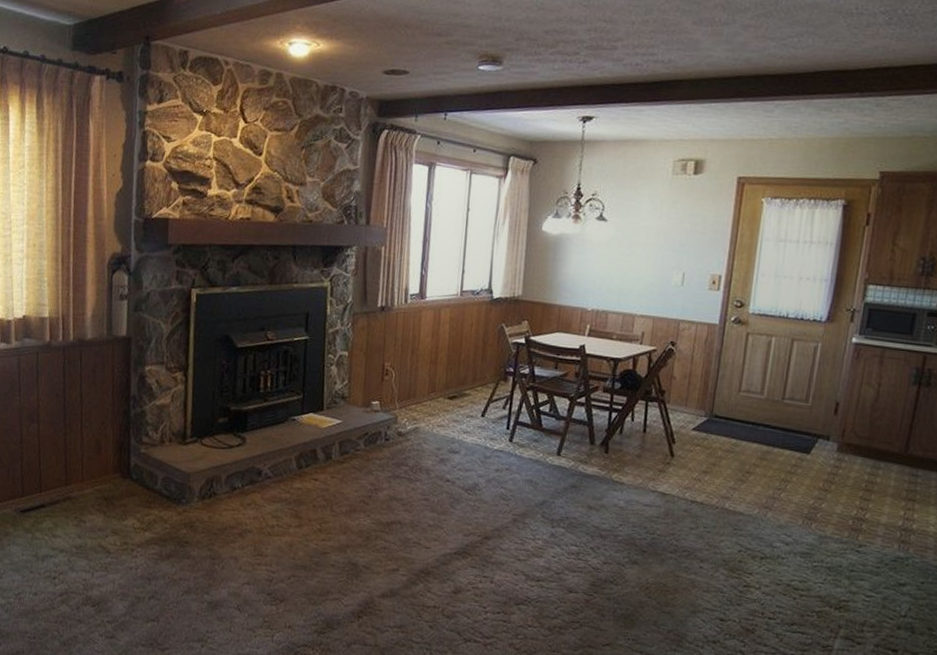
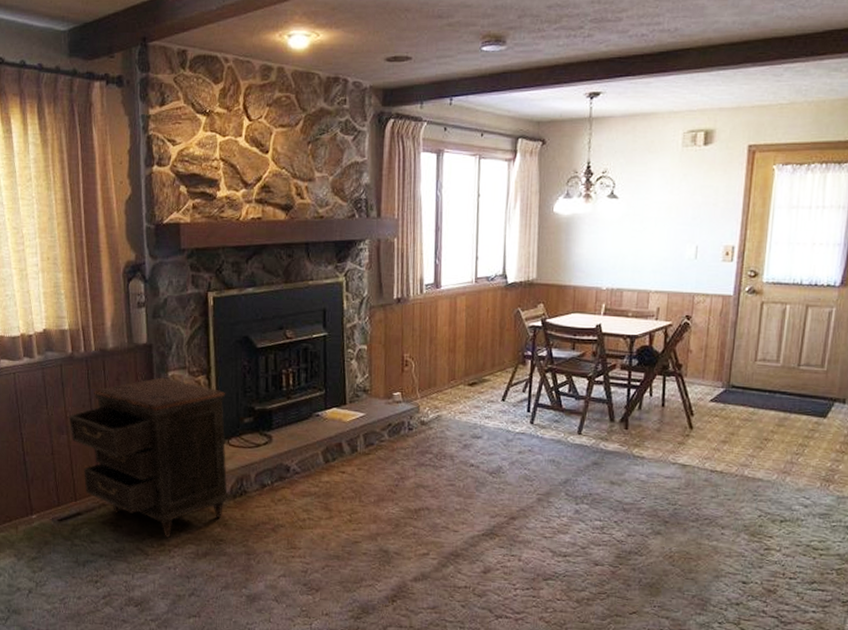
nightstand: none [40,371,202,538] -> present [68,377,230,539]

